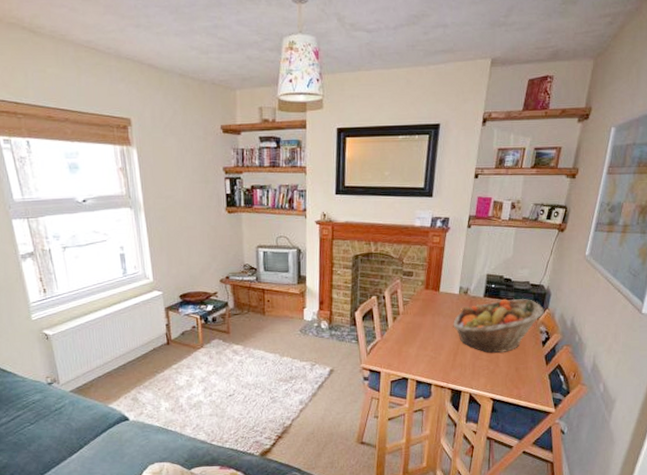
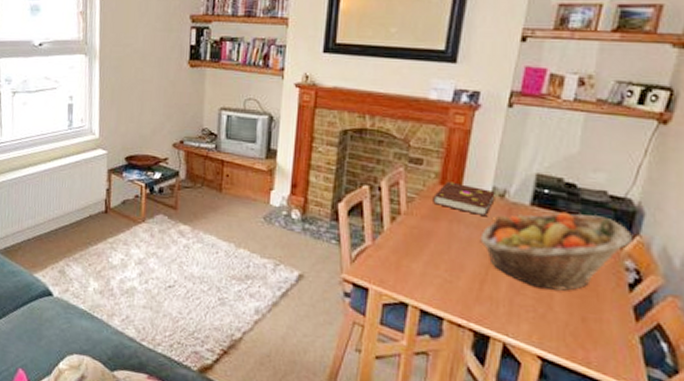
book: none [421,286,462,309] -> present [433,181,495,217]

